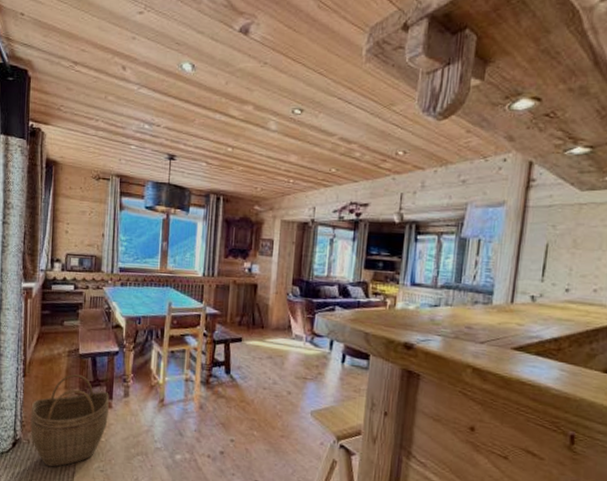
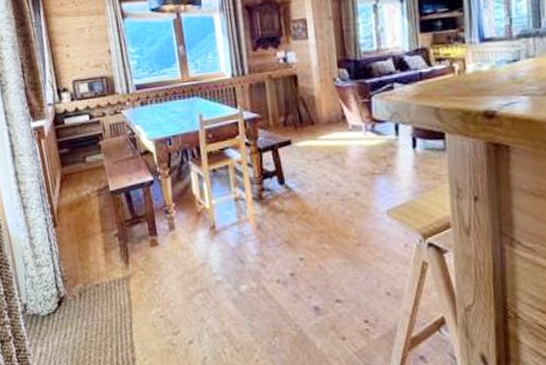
woven basket: present [30,374,109,467] -> none [69,214,157,321]

